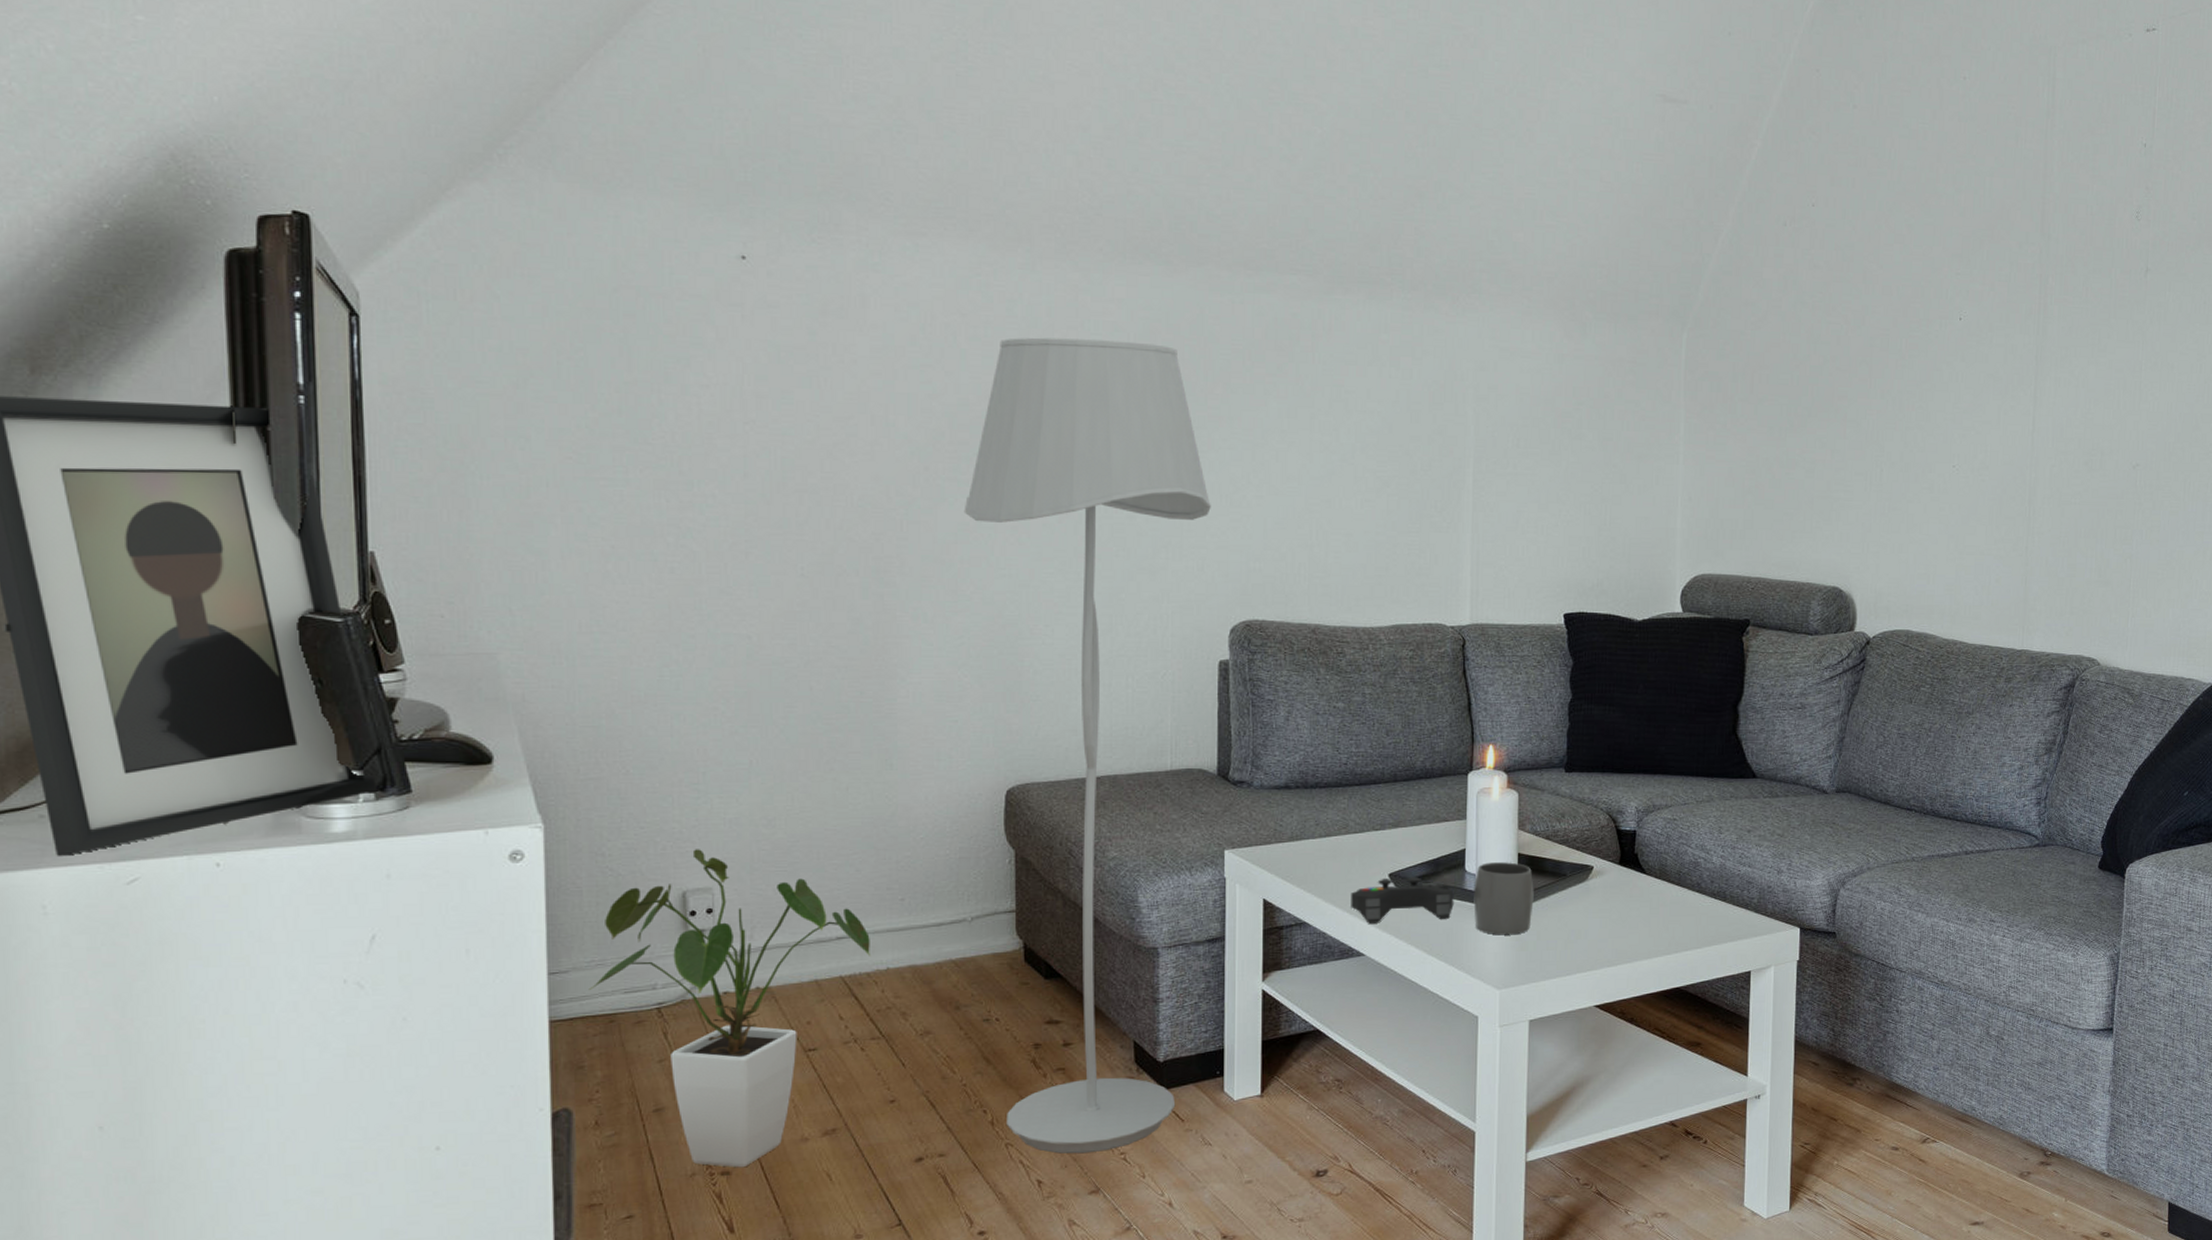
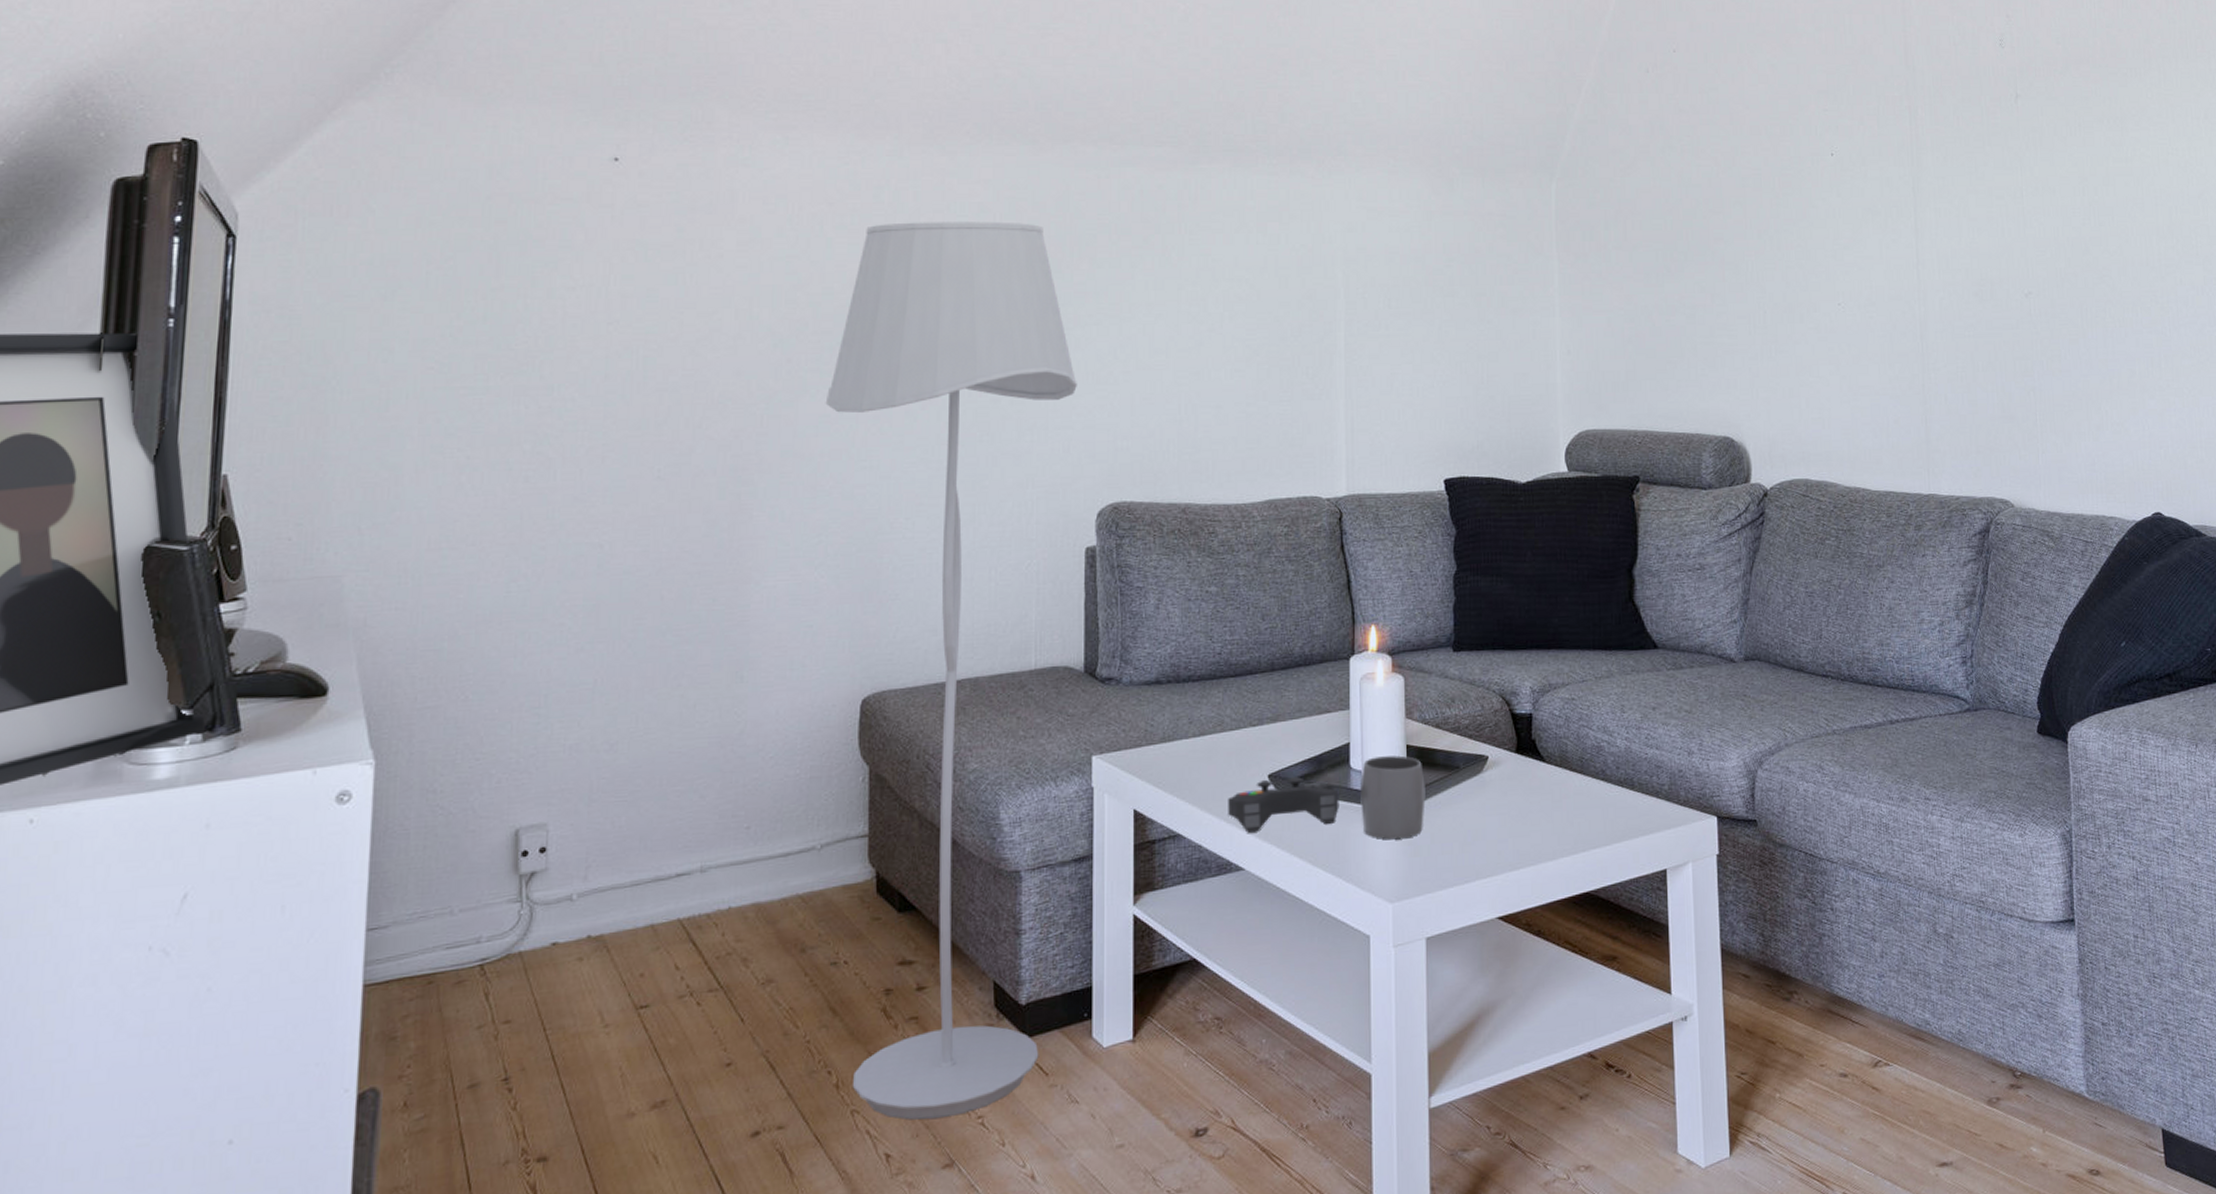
house plant: present [589,849,870,1168] -> none [408,780,712,1153]

